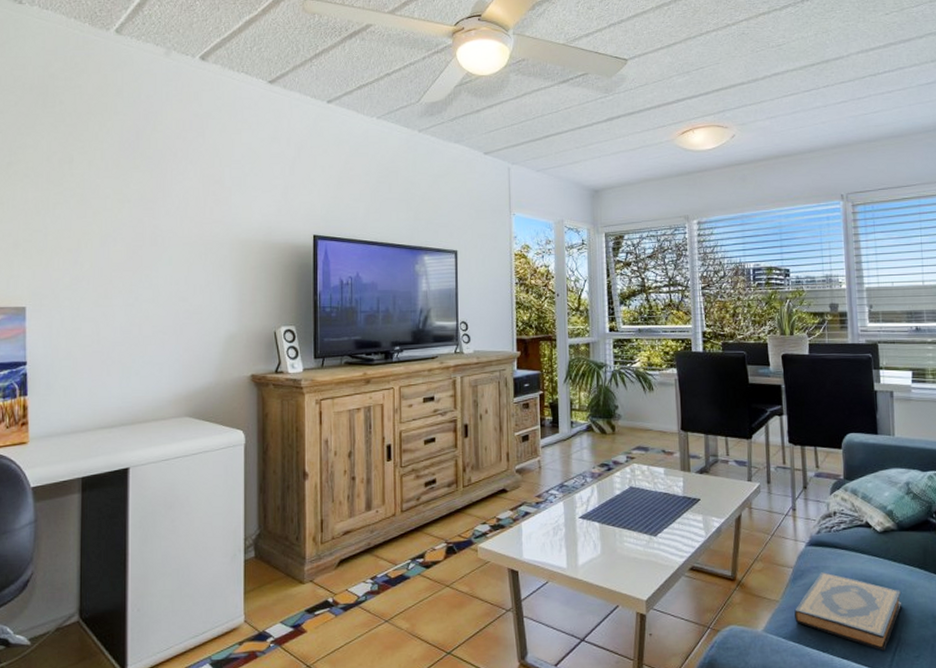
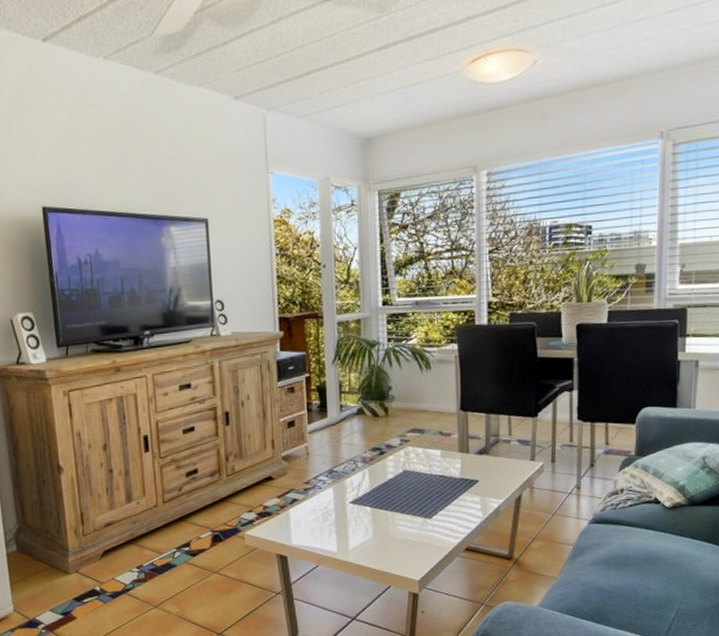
hardback book: present [794,572,902,652] -> none [571,548,686,622]

